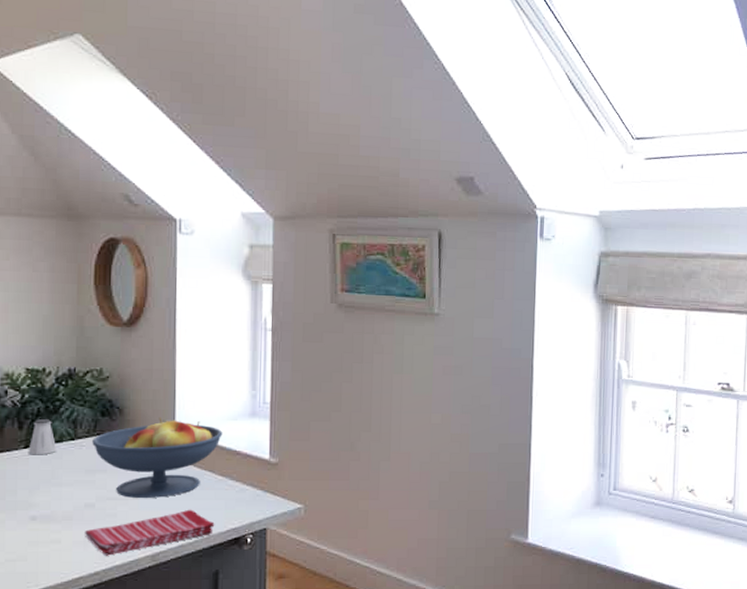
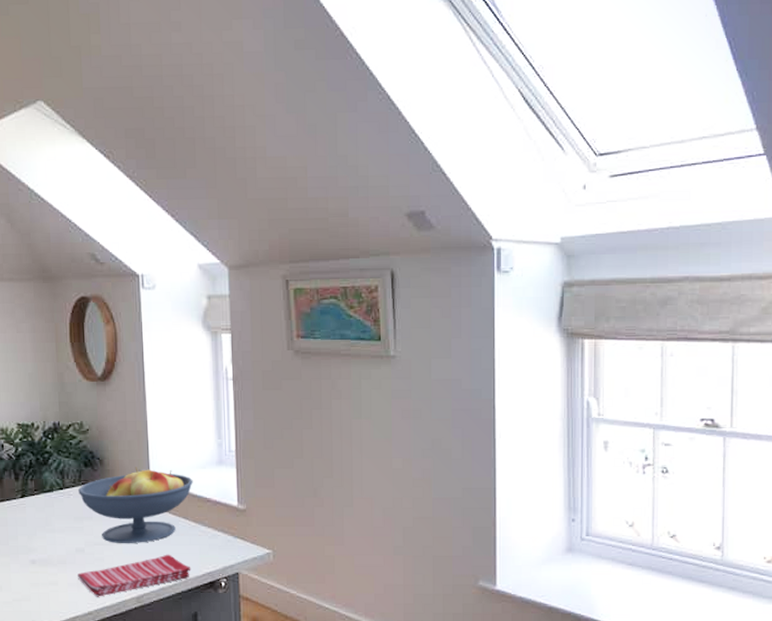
saltshaker: present [28,419,57,455] -> none [24,471,49,504]

